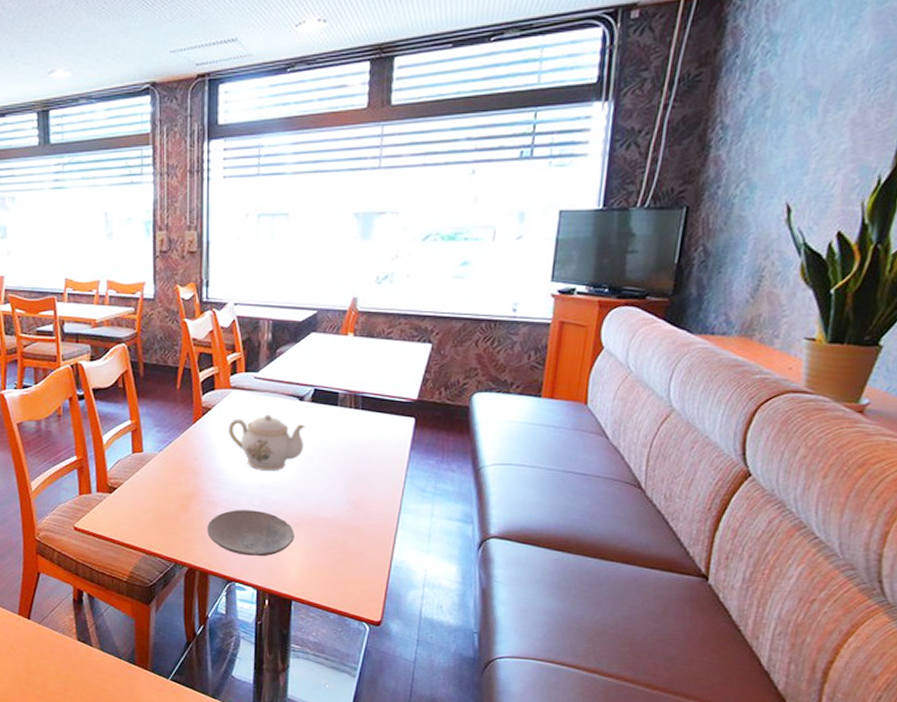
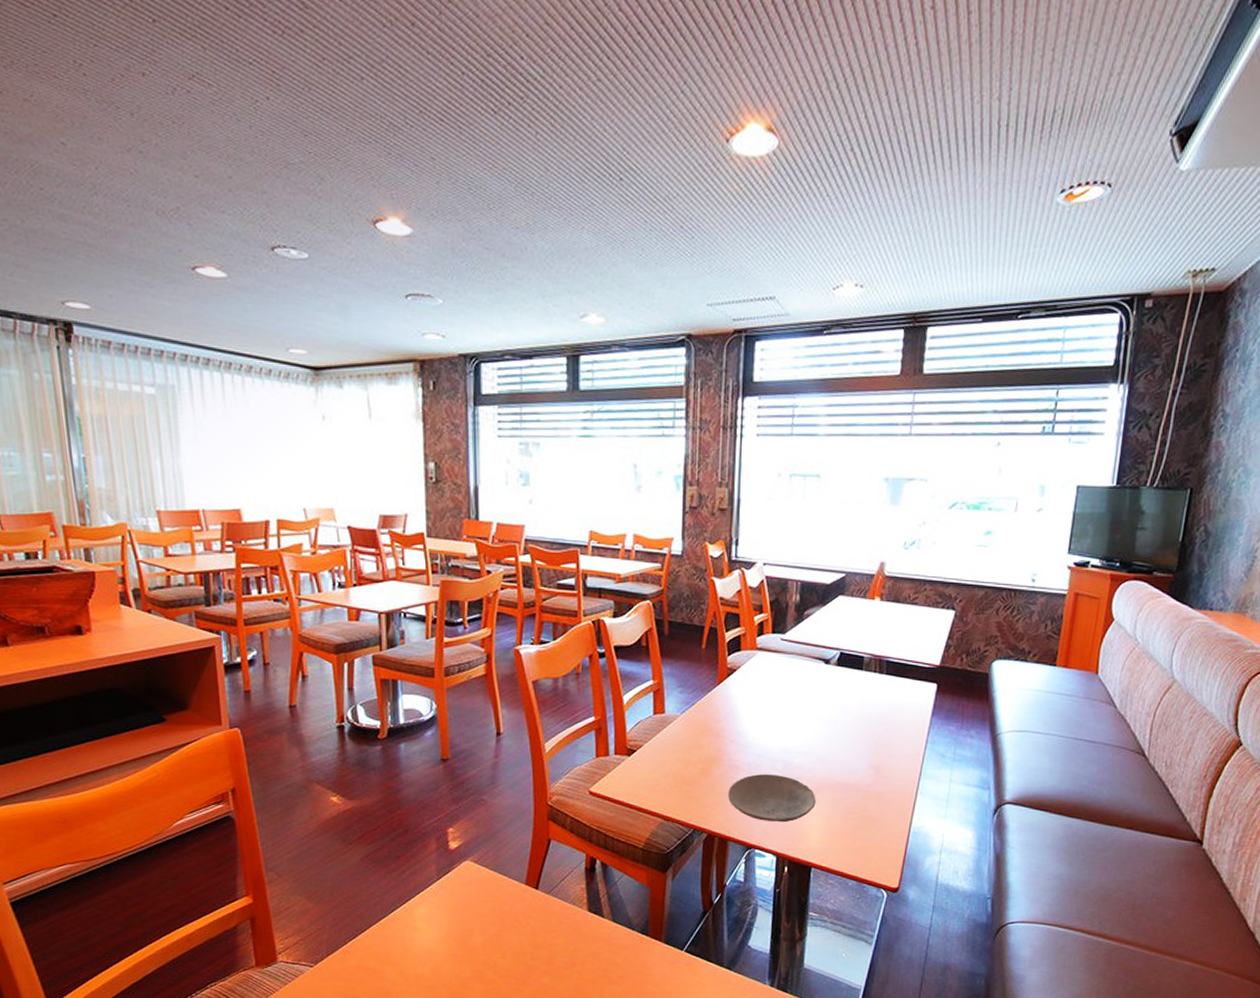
teapot: present [229,415,305,471] -> none [753,677,830,735]

